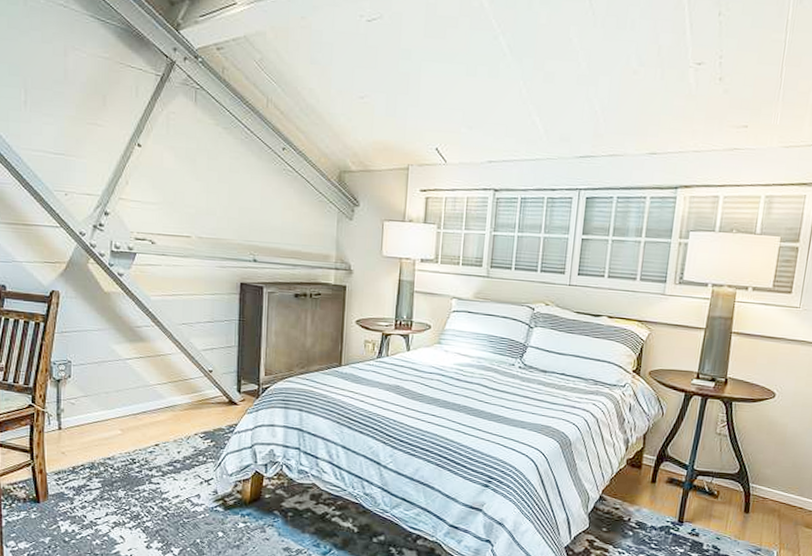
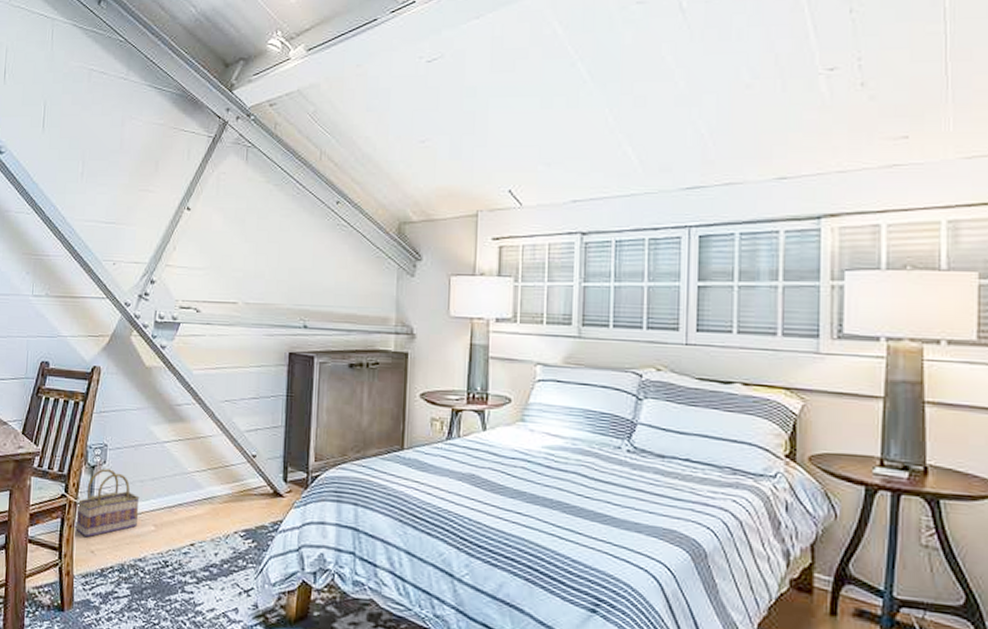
basket: none [45,382,106,441] -> present [75,468,140,538]

